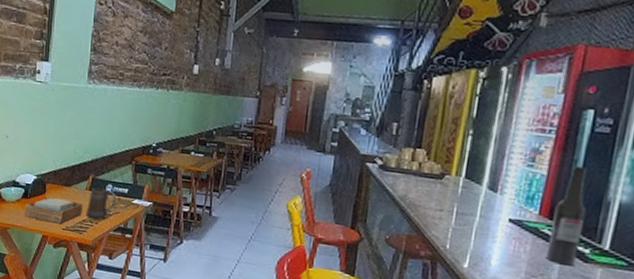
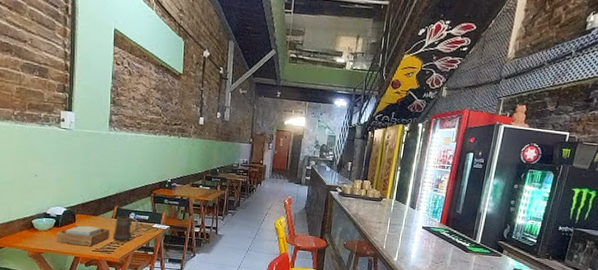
beer bottle: present [545,165,588,266] -> none [443,190,469,255]

